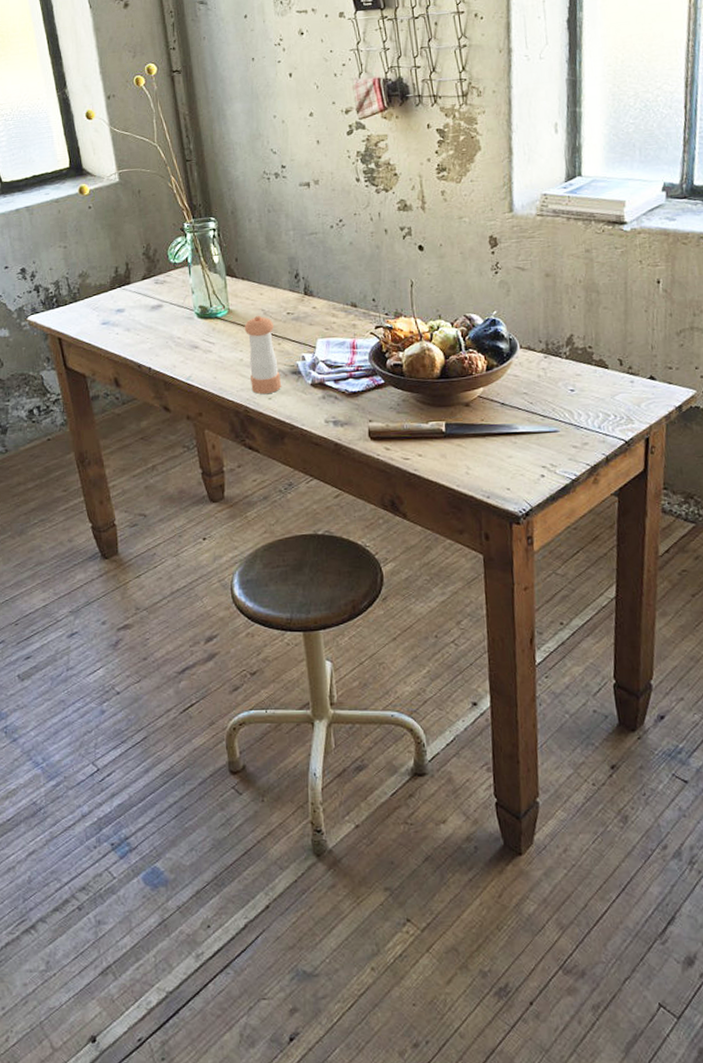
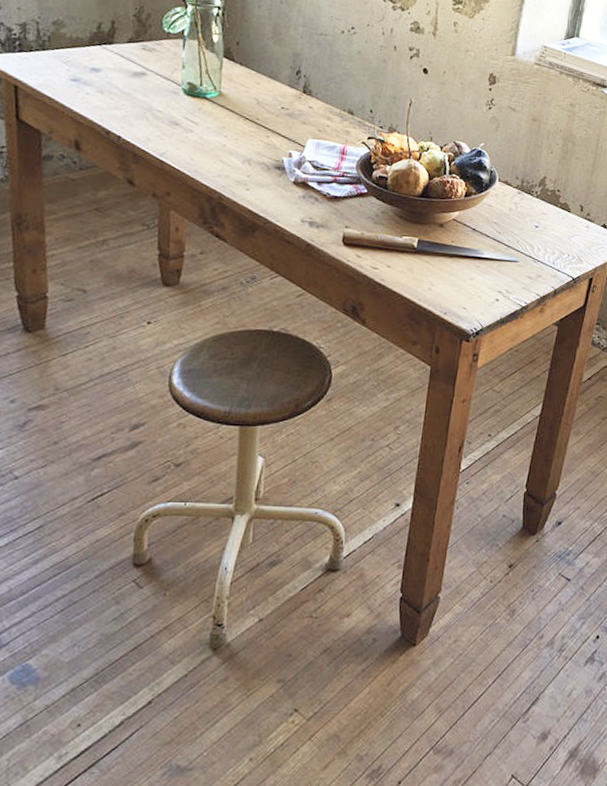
pepper shaker: present [244,315,281,395] -> none [229,103,265,185]

